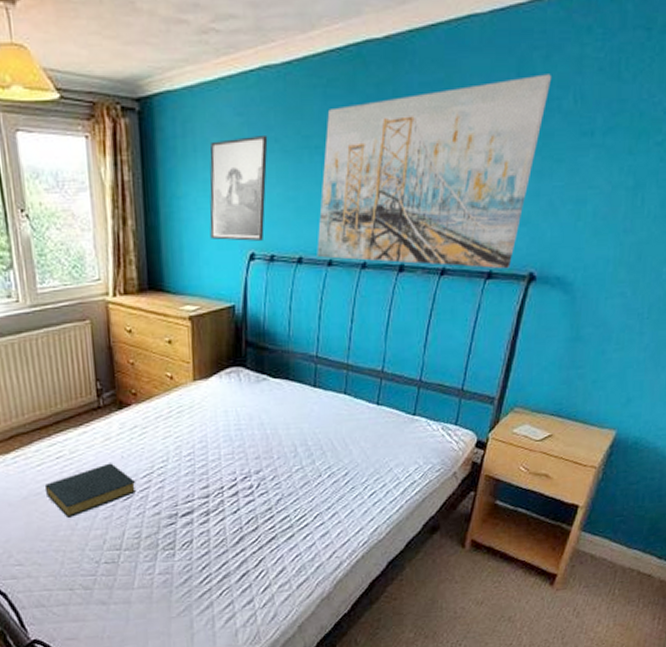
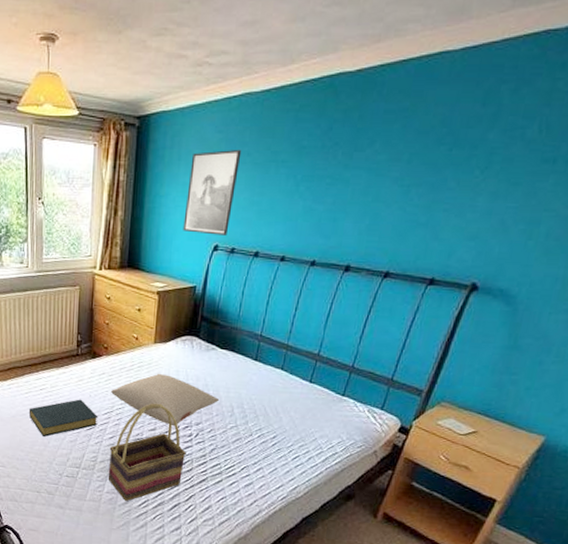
pillow: none [148,416,280,480] -> present [111,373,220,427]
woven basket: none [155,454,249,581] -> present [108,403,186,502]
wall art: present [317,74,551,269] -> none [272,105,517,278]

